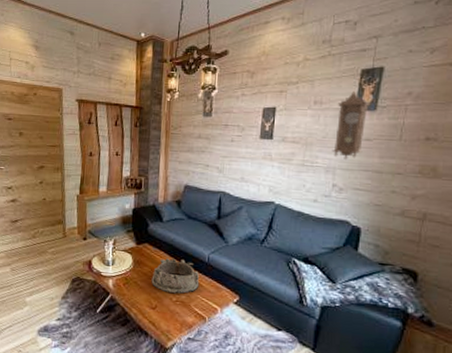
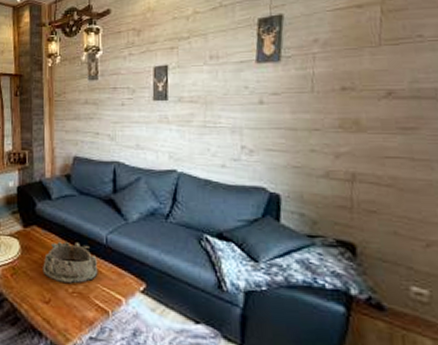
pendulum clock: present [331,91,371,160] -> none [235,43,273,117]

